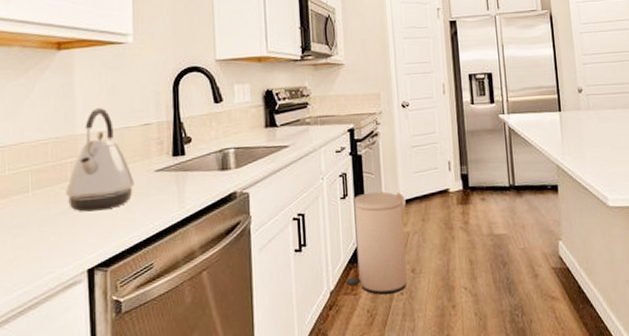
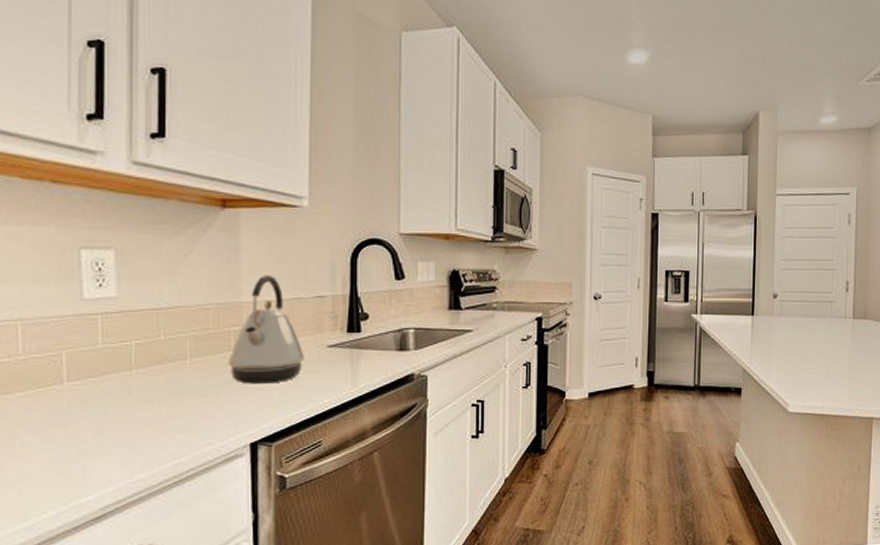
pedal bin: present [346,191,407,295] -> none [522,383,588,484]

